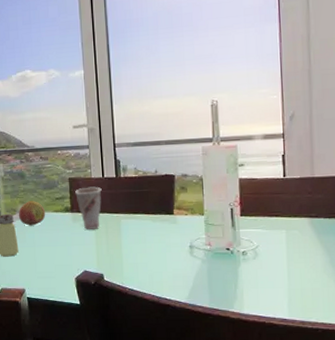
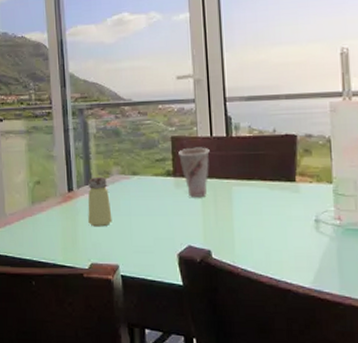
fruit: present [19,201,46,226] -> none [113,162,144,191]

